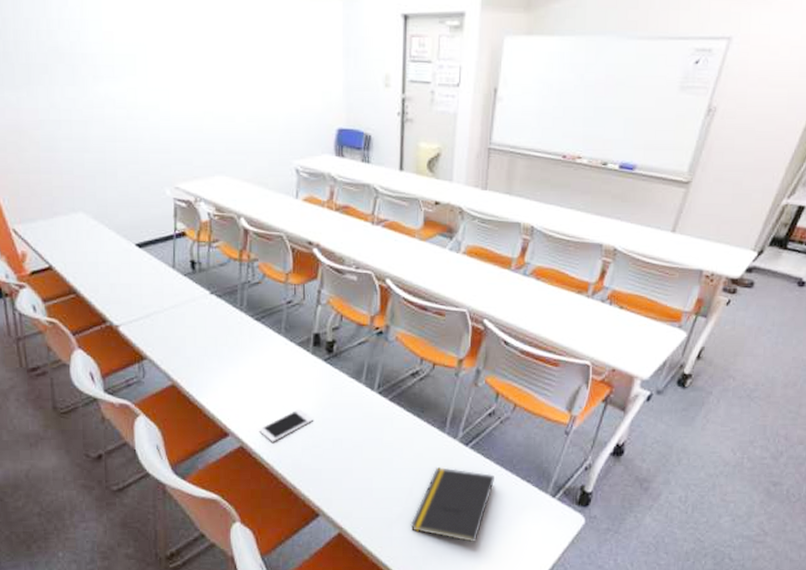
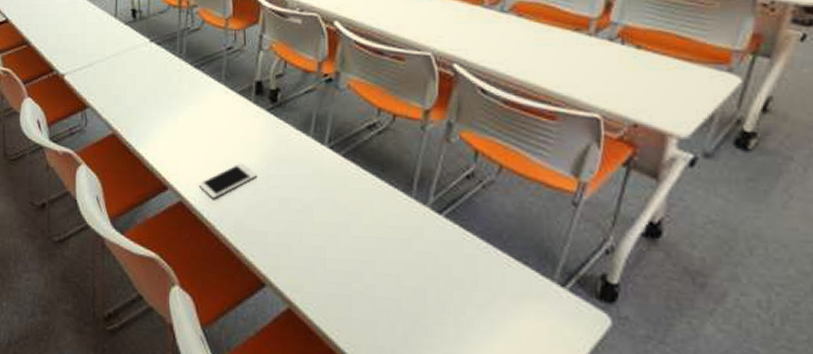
notepad: present [410,467,494,543] -> none [373,238,479,337]

